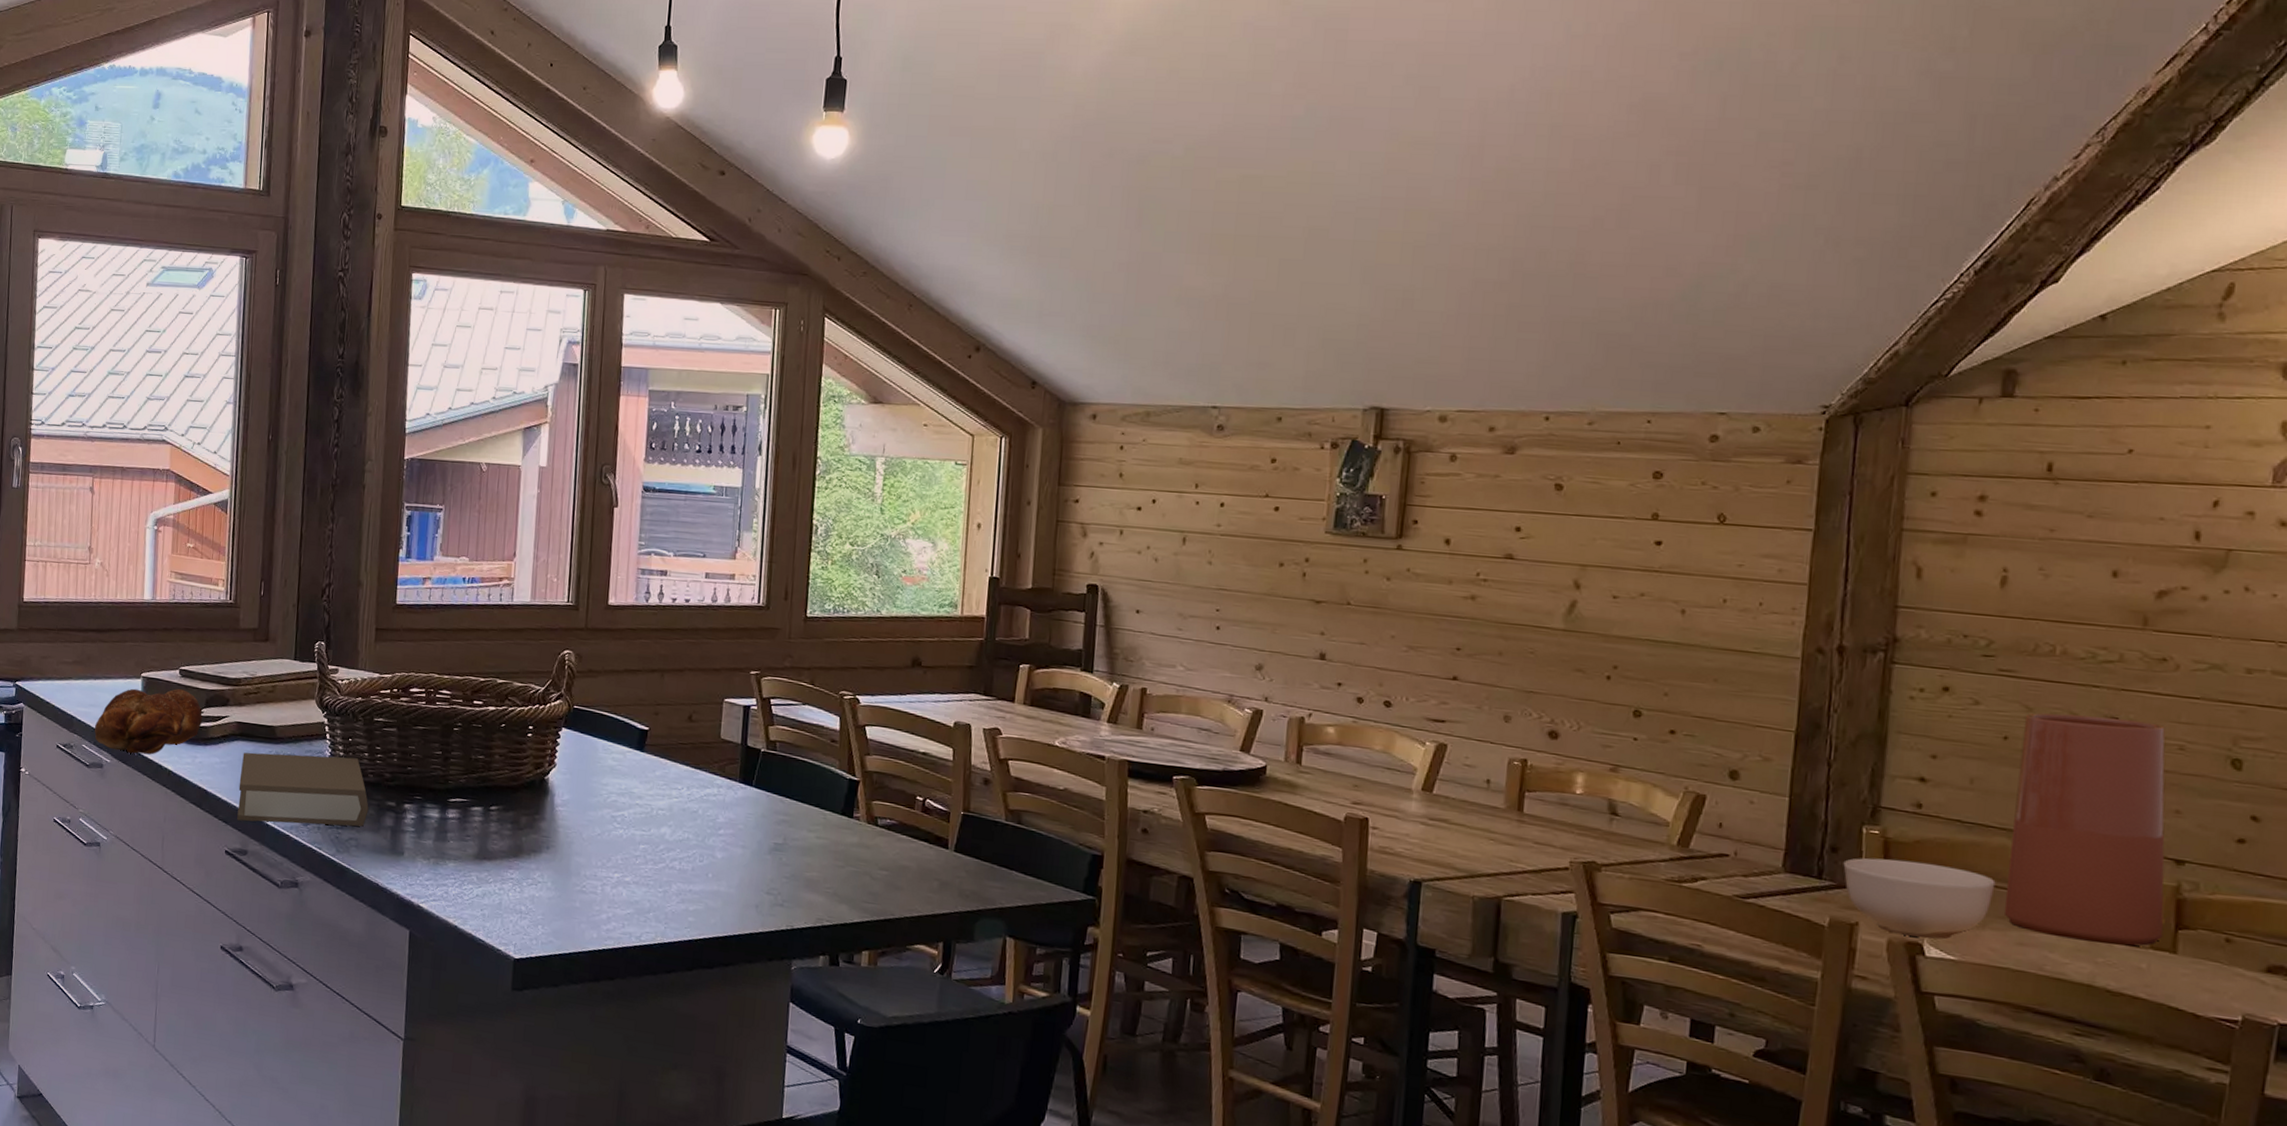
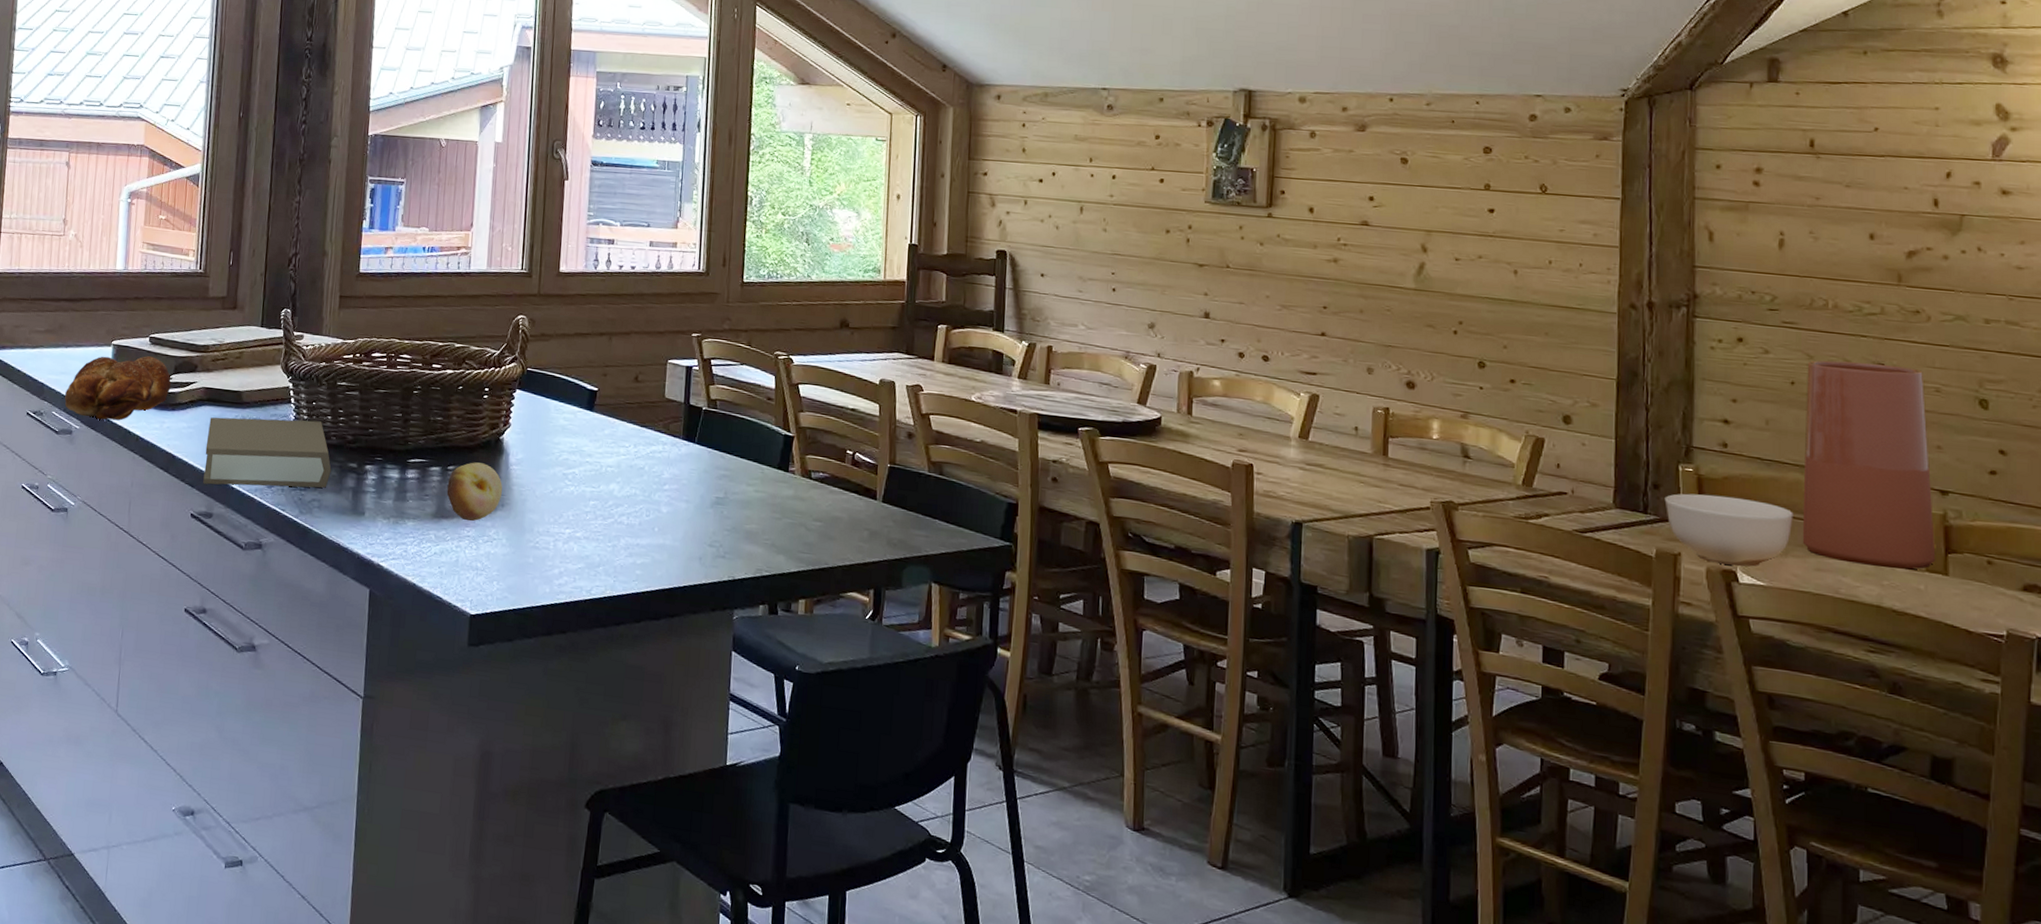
fruit: none [489,802,548,864] -> present [446,462,503,522]

